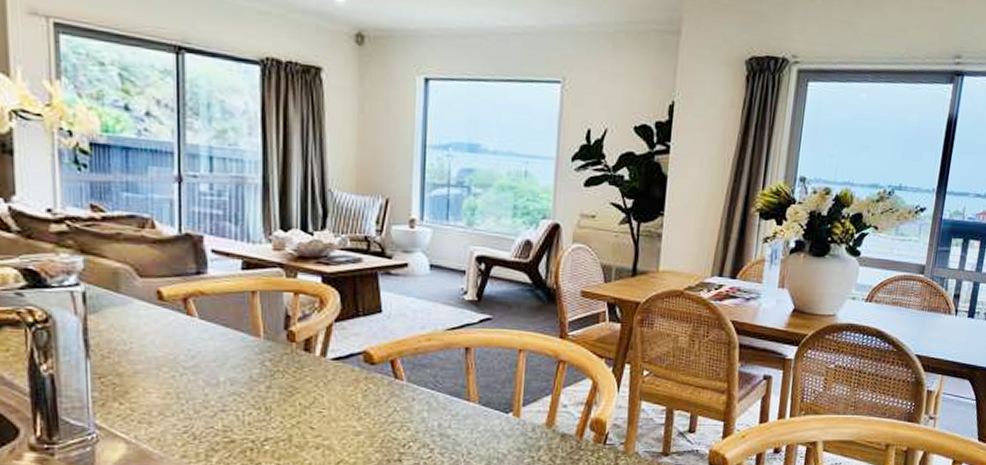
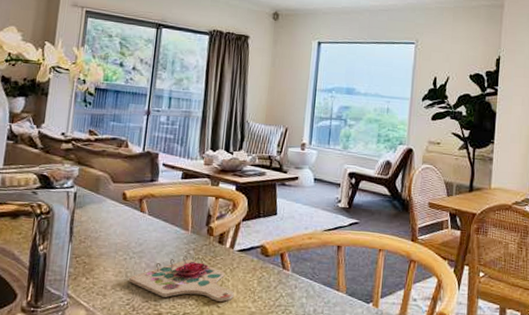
cutting board: none [183,368,332,422] -> present [129,255,234,302]

